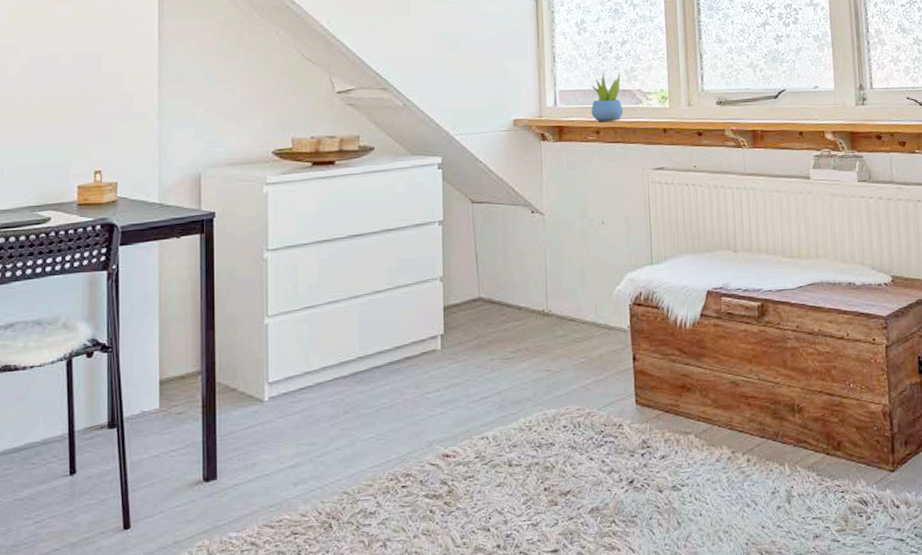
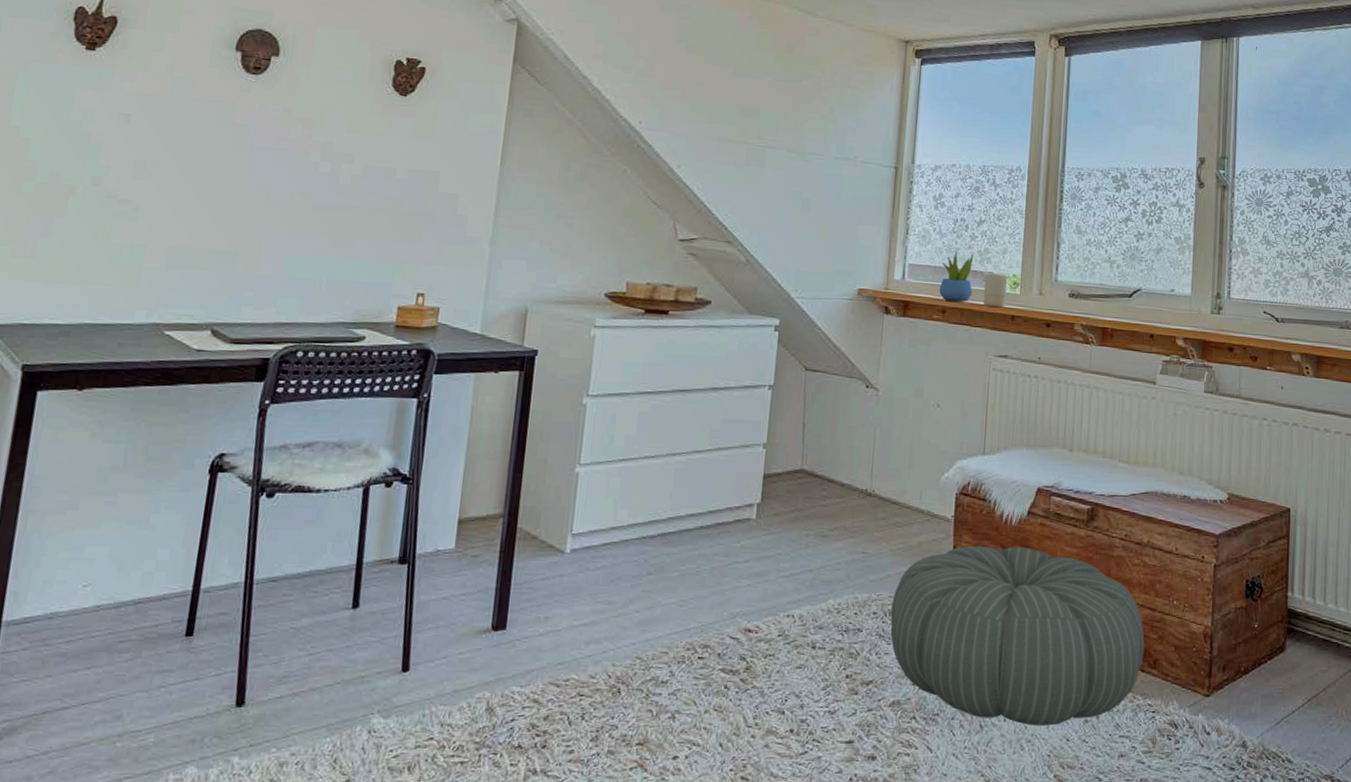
pouf: none [580,348,827,517] -> present [890,545,1145,726]
candle: none [633,90,657,123] -> present [983,273,1007,308]

